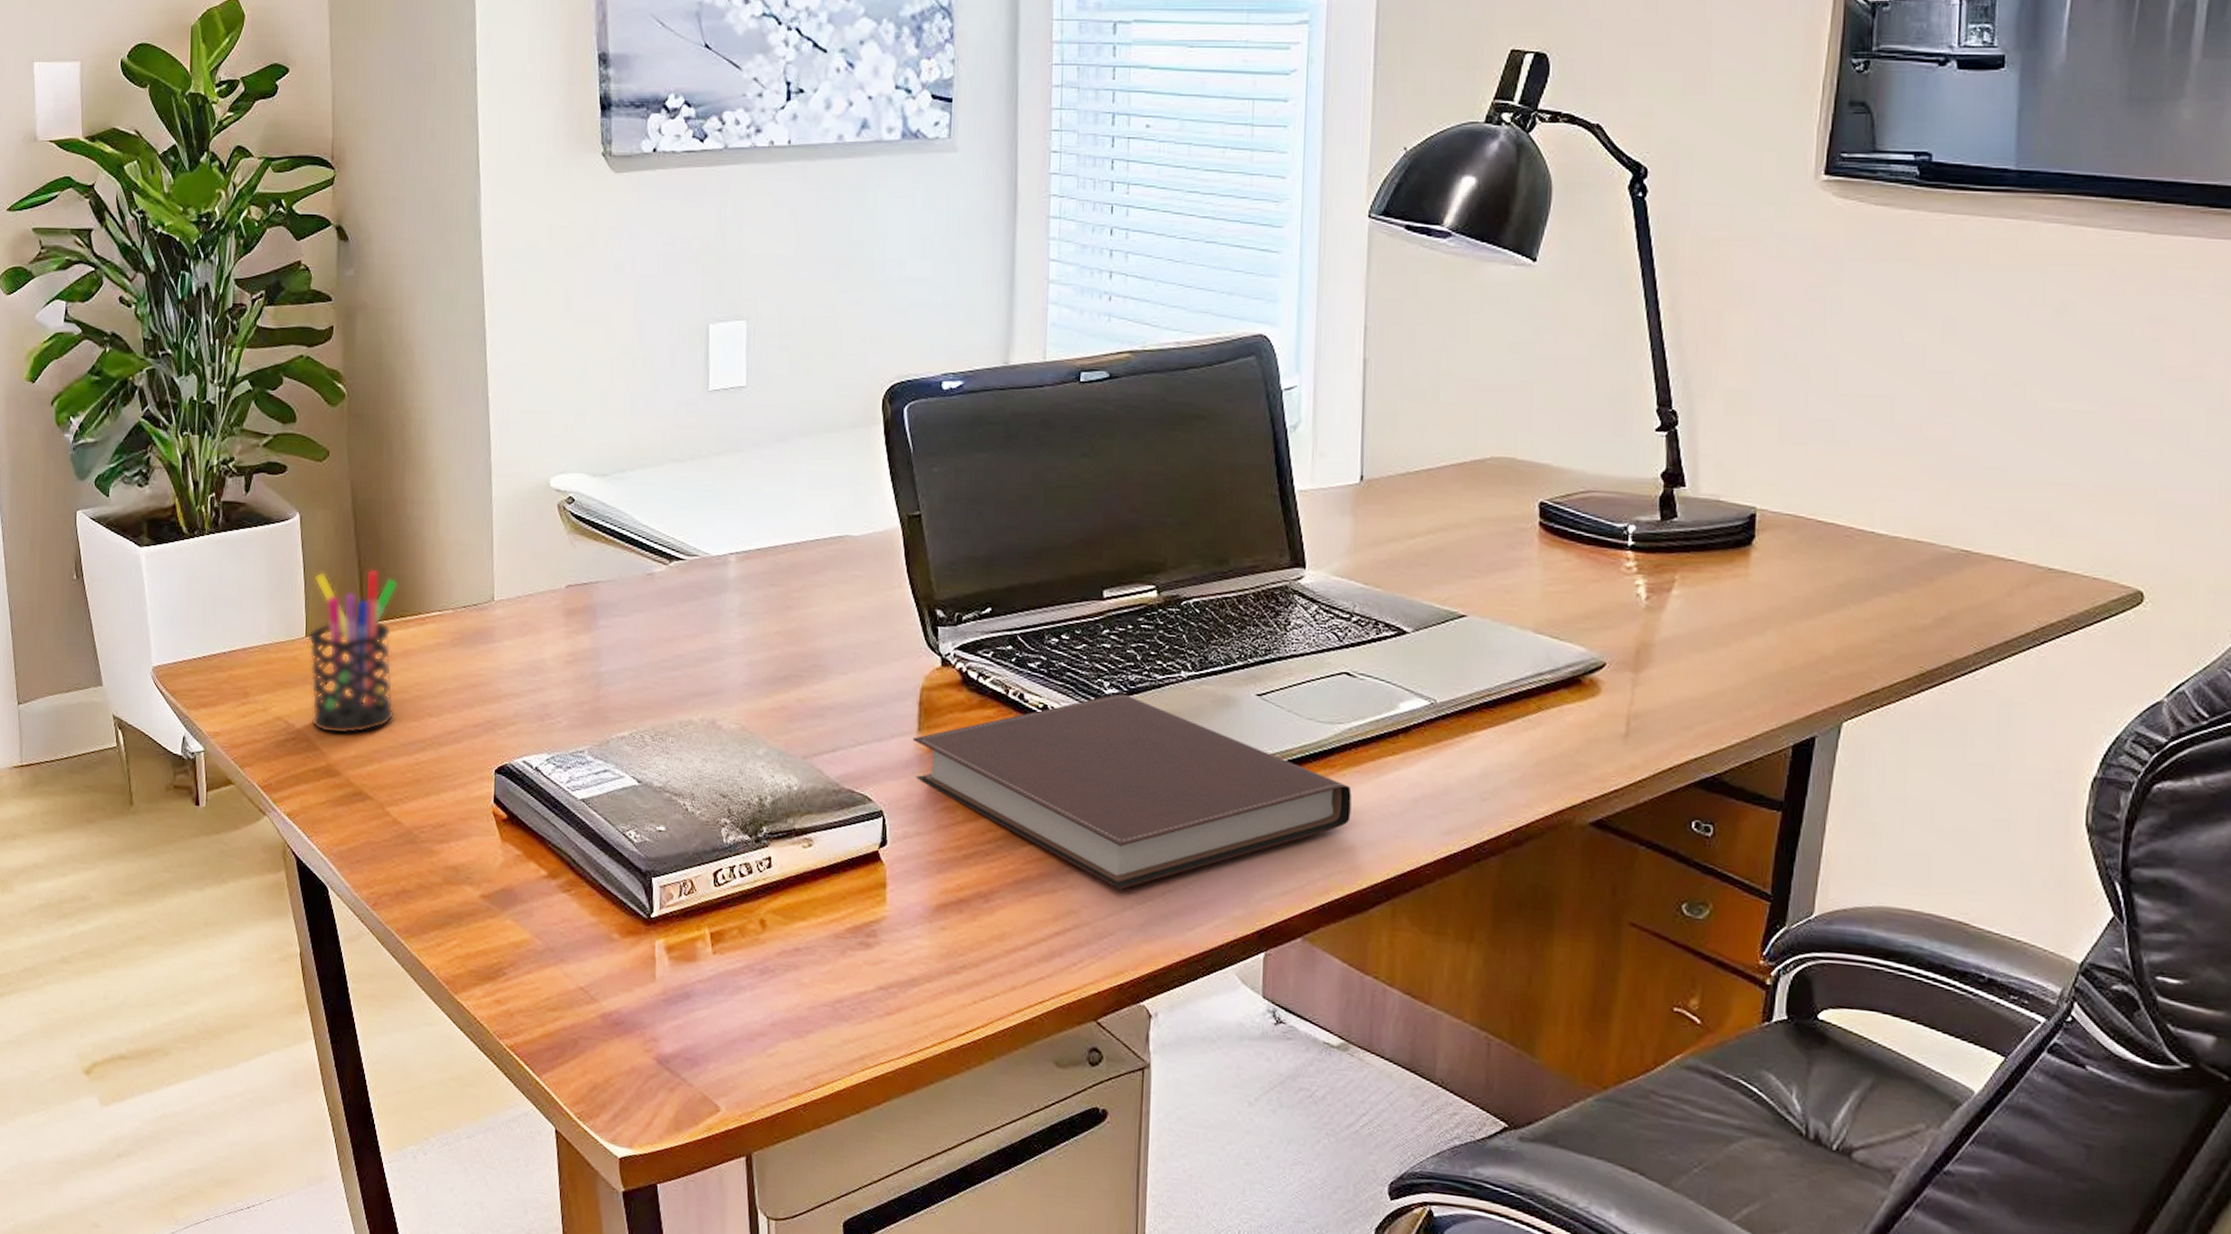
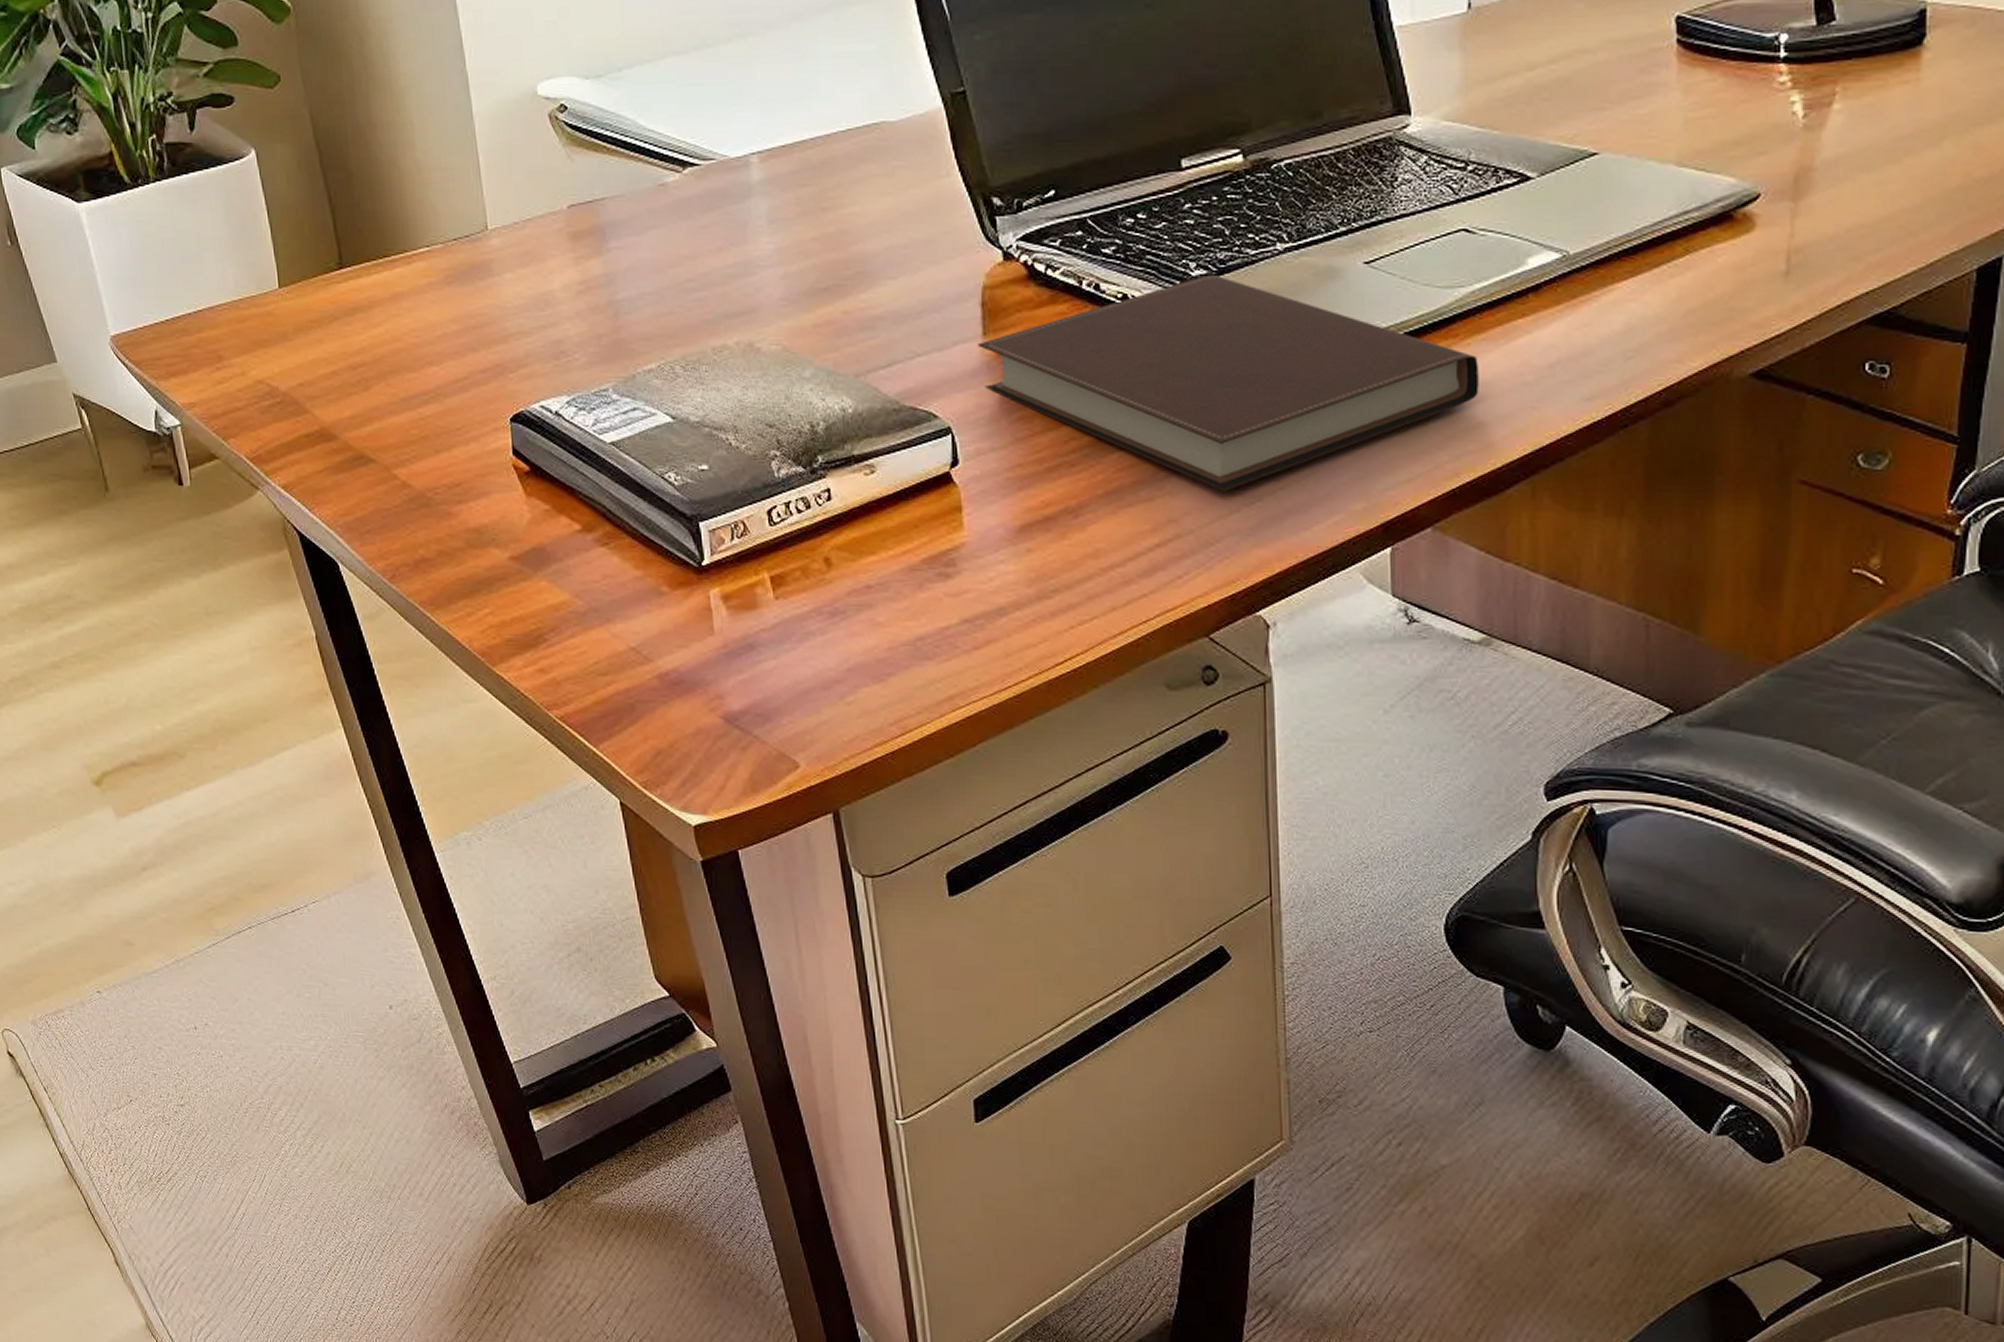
pen holder: present [308,568,399,735] -> none [281,205,390,394]

